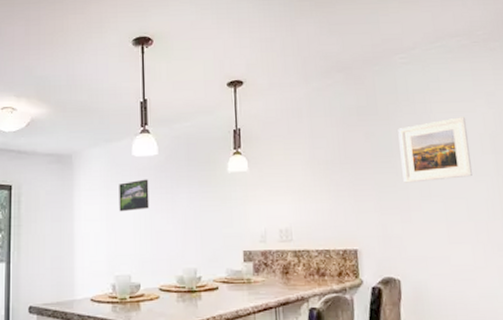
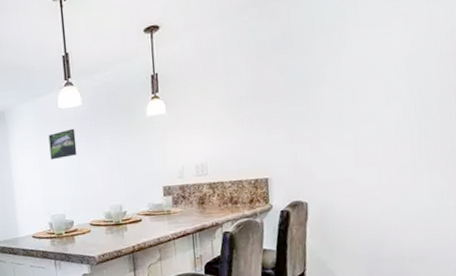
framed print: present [398,117,472,183] -> none [312,41,384,113]

